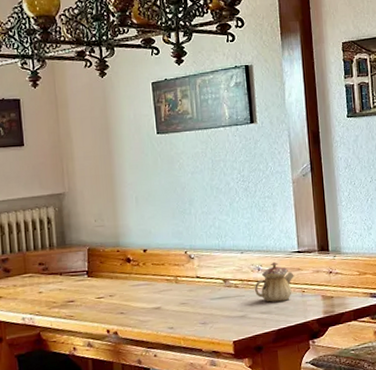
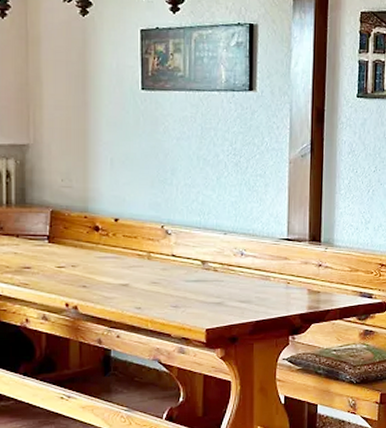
teapot: present [255,261,294,302] -> none [236,247,280,291]

